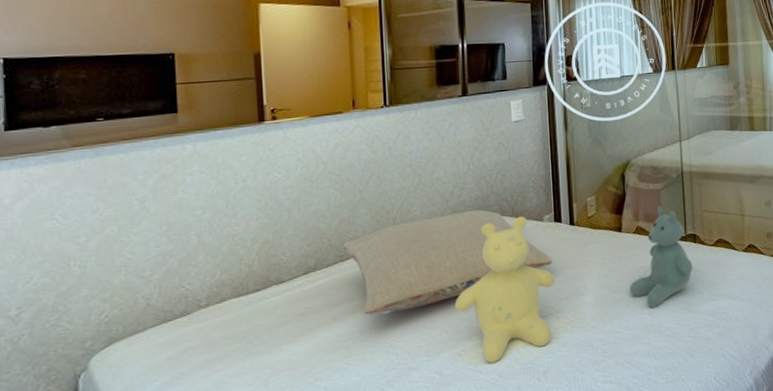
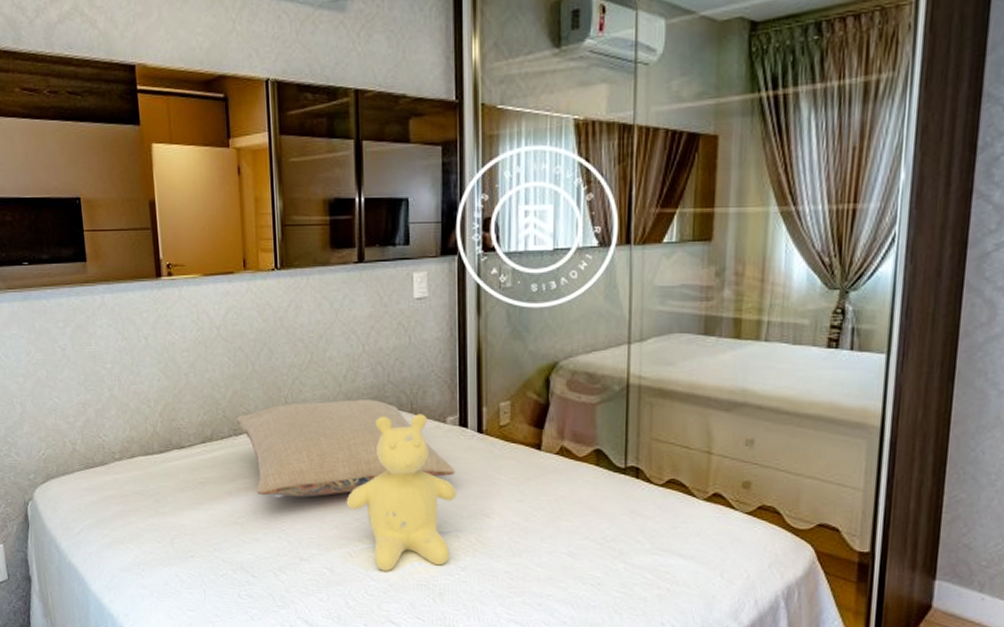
stuffed bear: present [630,206,693,307] -> none [546,425,632,548]

